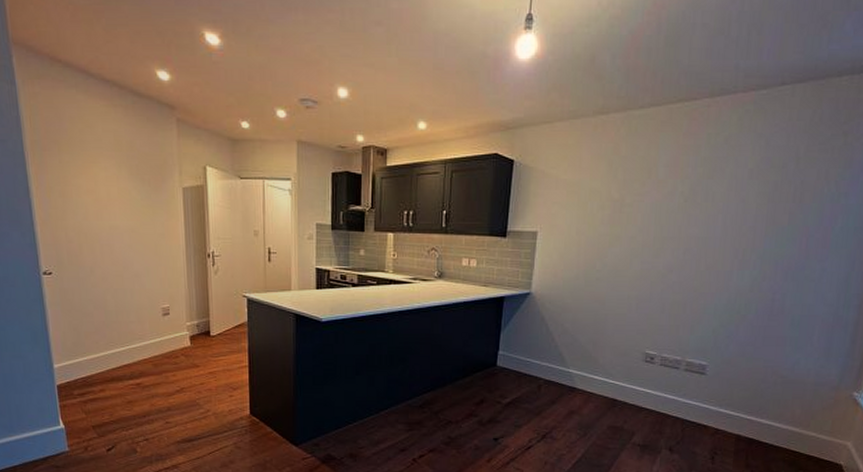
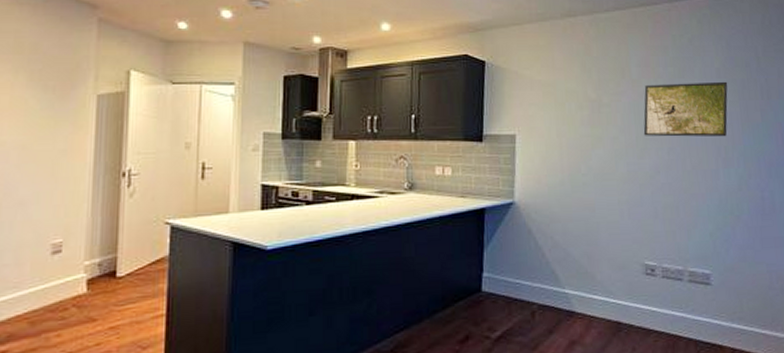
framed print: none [662,183,759,240] -> present [643,81,728,137]

